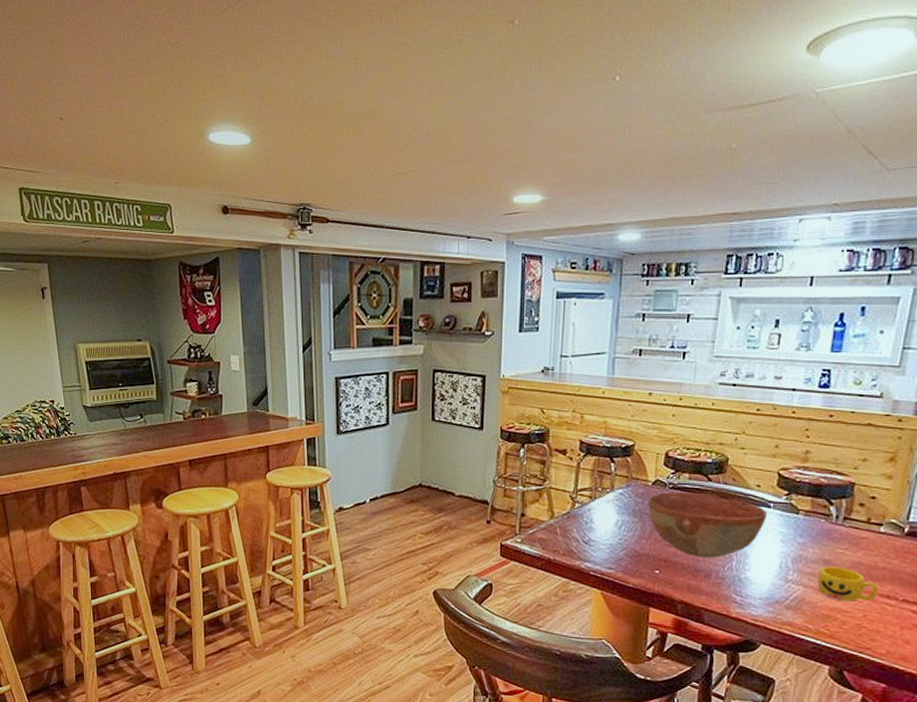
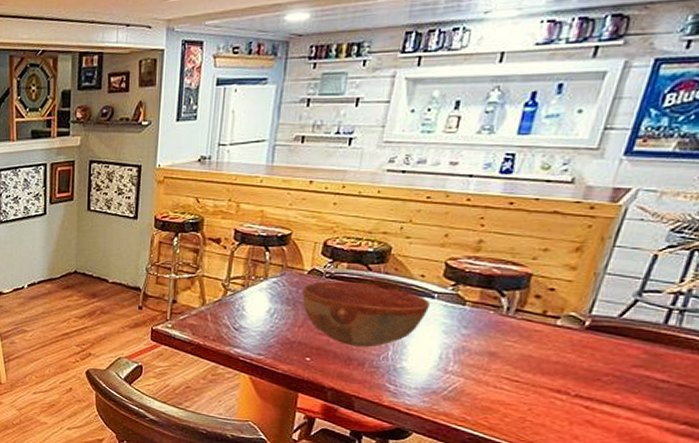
cup: present [817,566,878,602] -> none [480,359,548,395]

